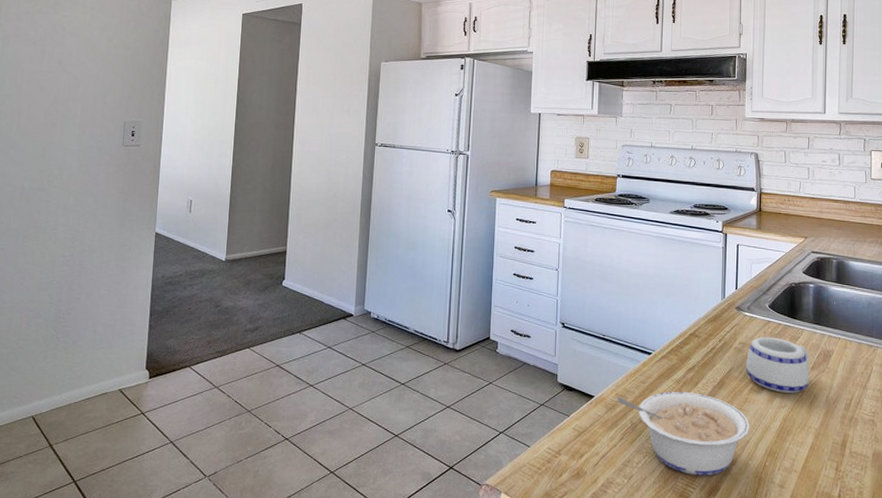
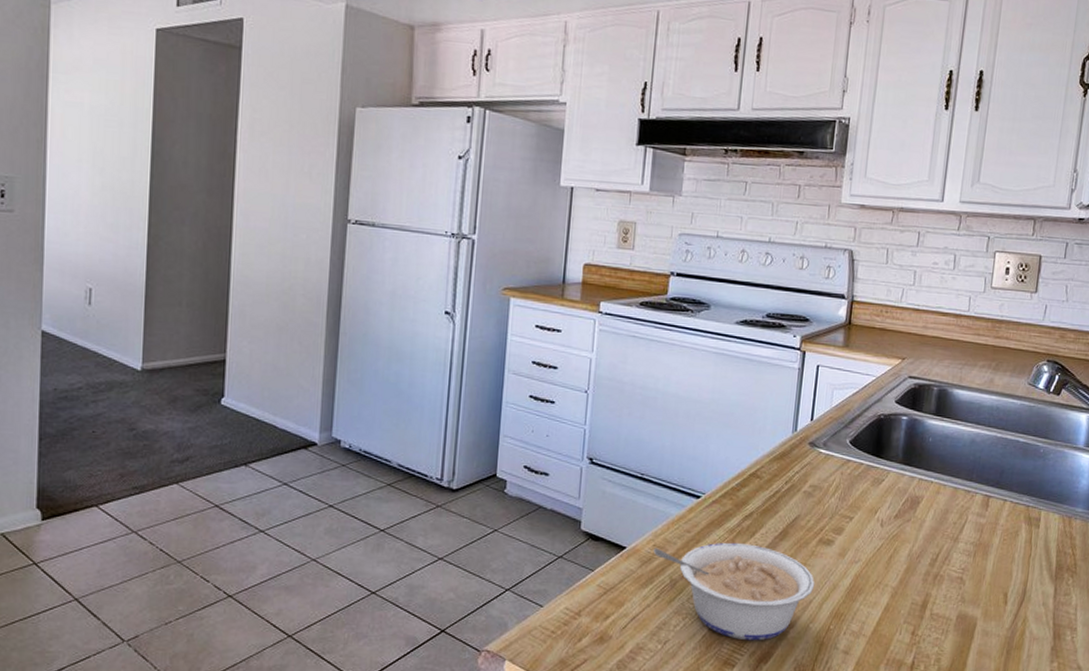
mug: present [746,336,810,393] -> none [815,478,894,546]

